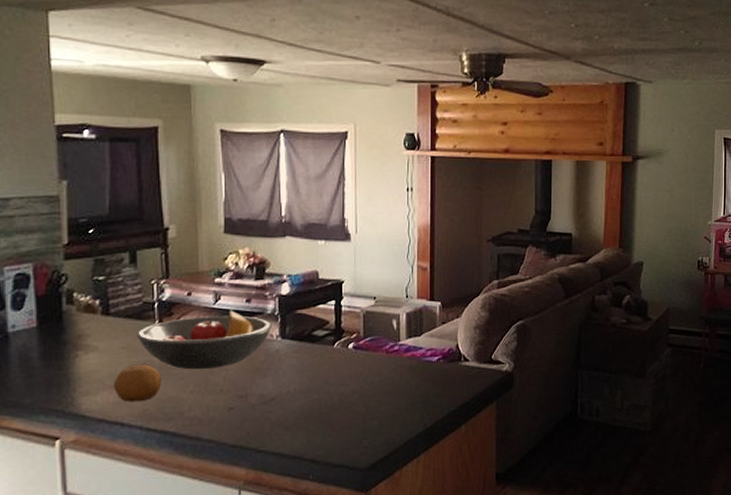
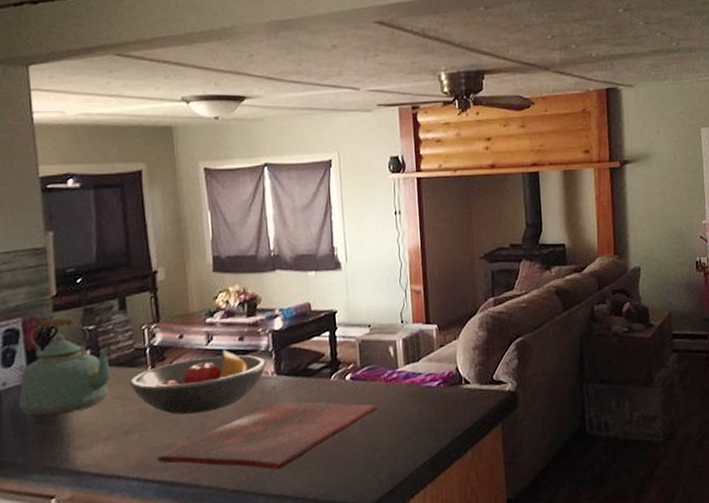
kettle: none [27,267,121,361] -> present [19,318,113,416]
fruit: present [114,364,161,402] -> none [108,412,157,454]
cutting board: none [161,364,379,429] -> present [158,401,379,470]

